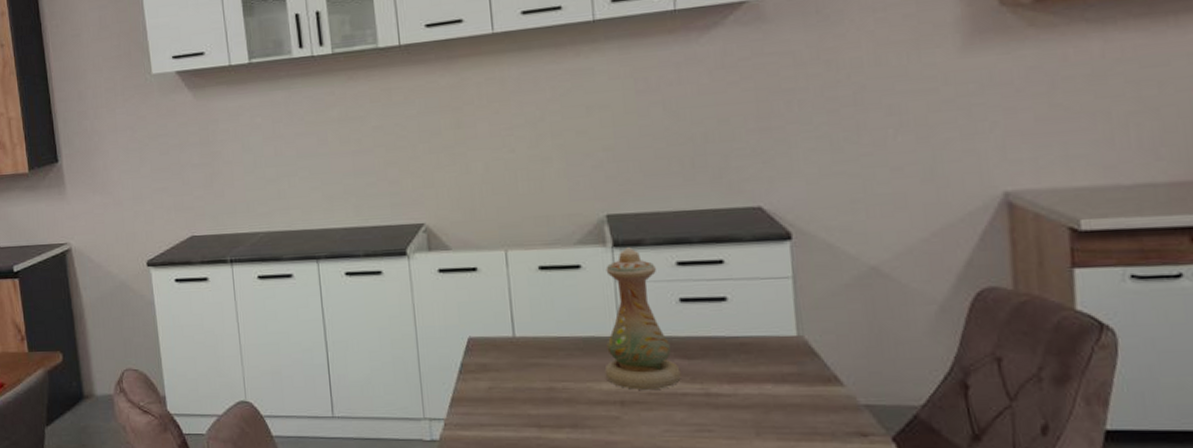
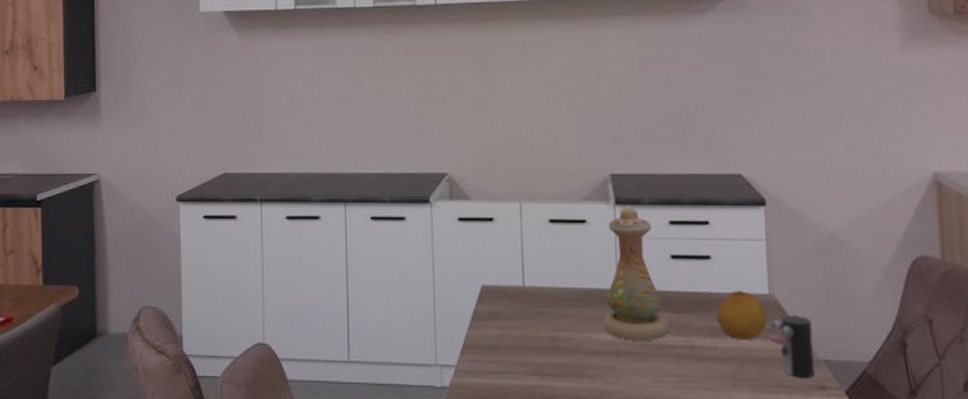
fruit: none [734,332,795,385] -> present [716,290,767,339]
cup: none [797,357,855,424] -> present [768,314,815,378]

